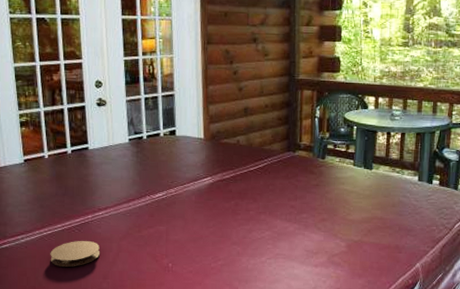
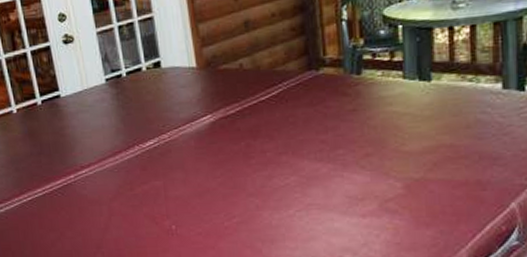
coaster: present [50,240,101,267] -> none [33,204,90,237]

